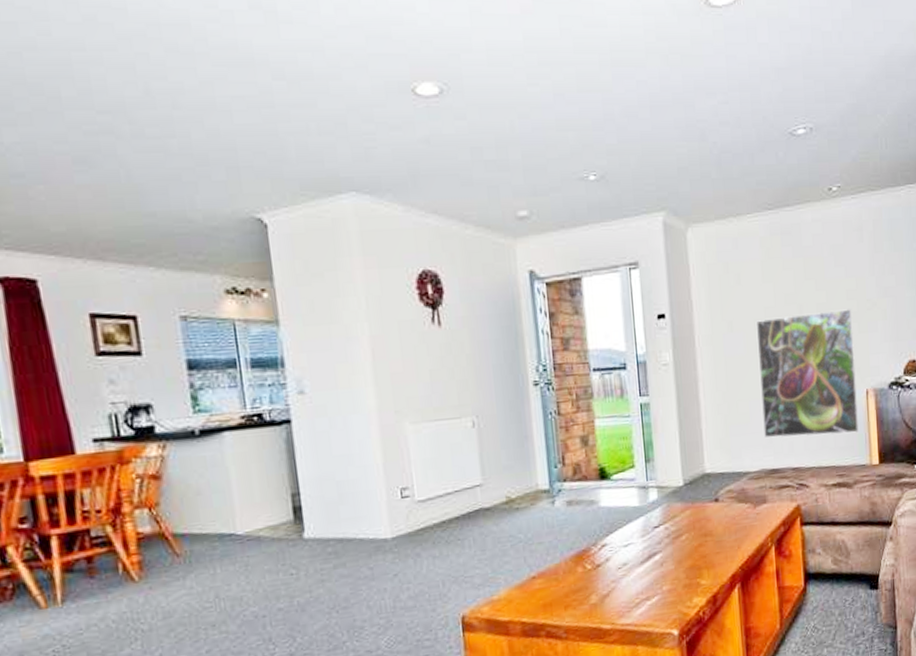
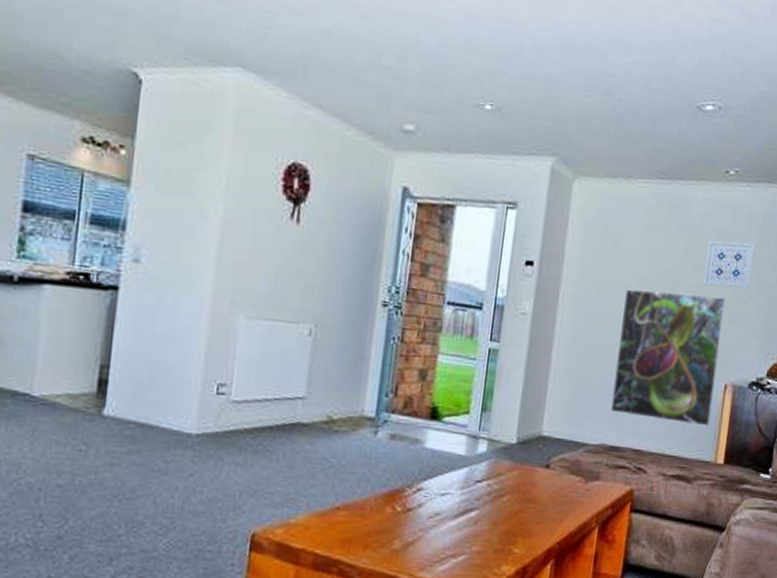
wall art: none [825,251,872,301] -> present [703,240,756,289]

